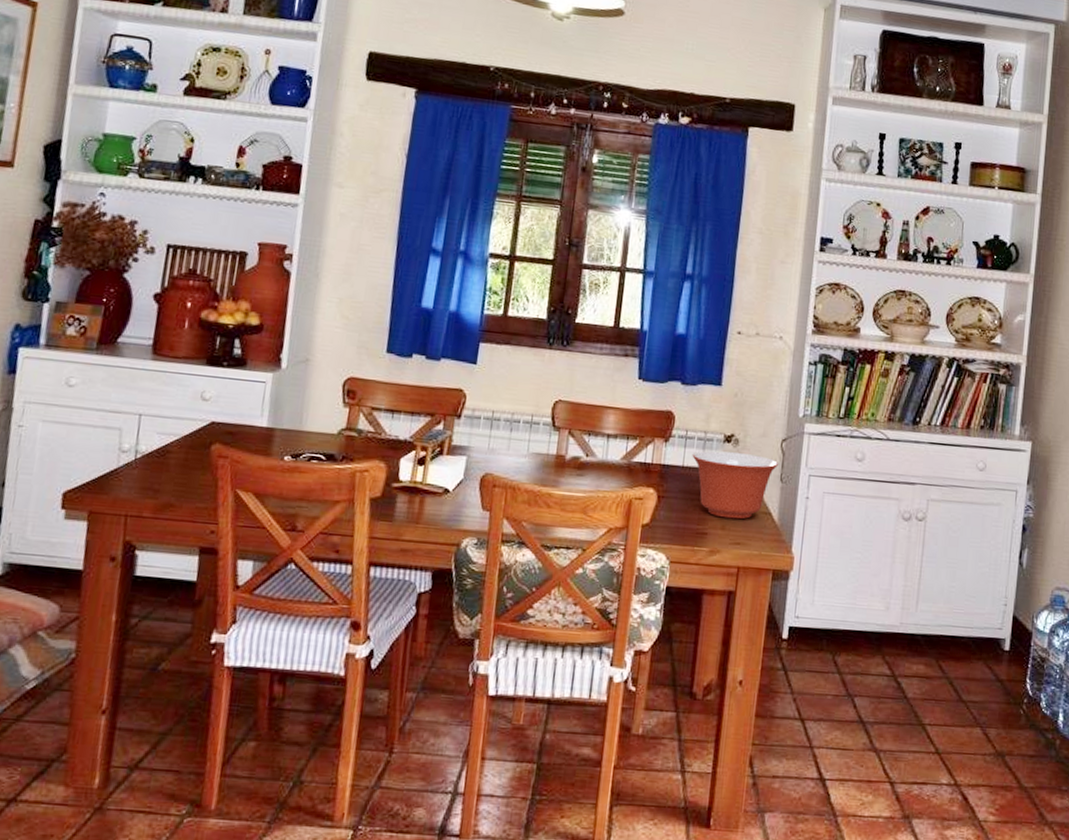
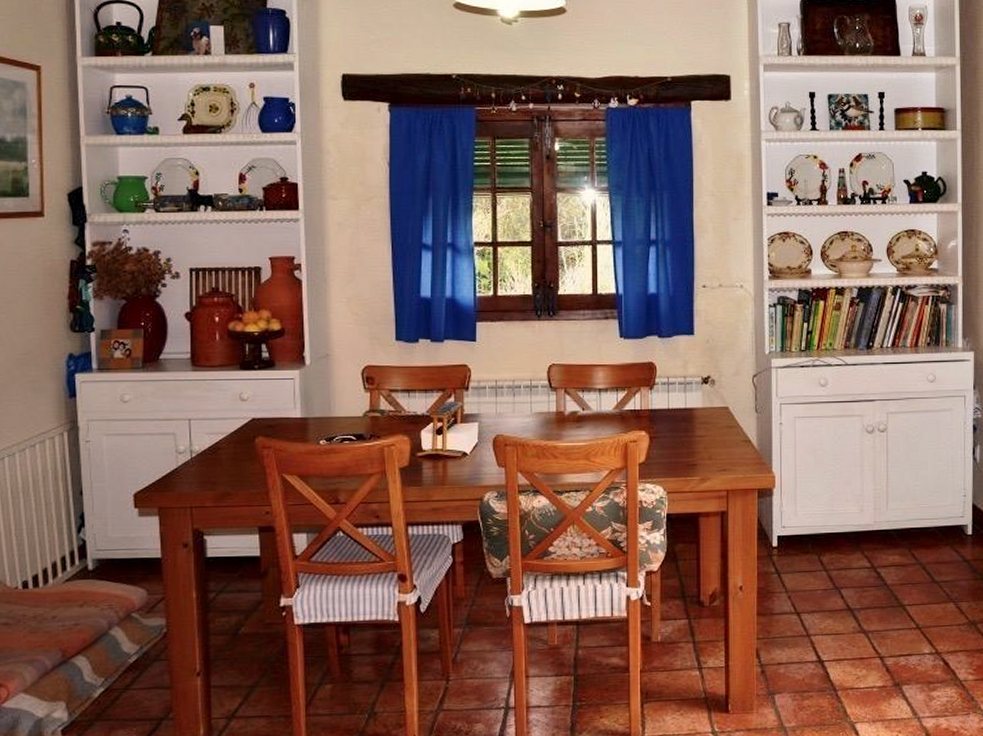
mixing bowl: present [692,450,779,520] -> none [675,392,753,450]

